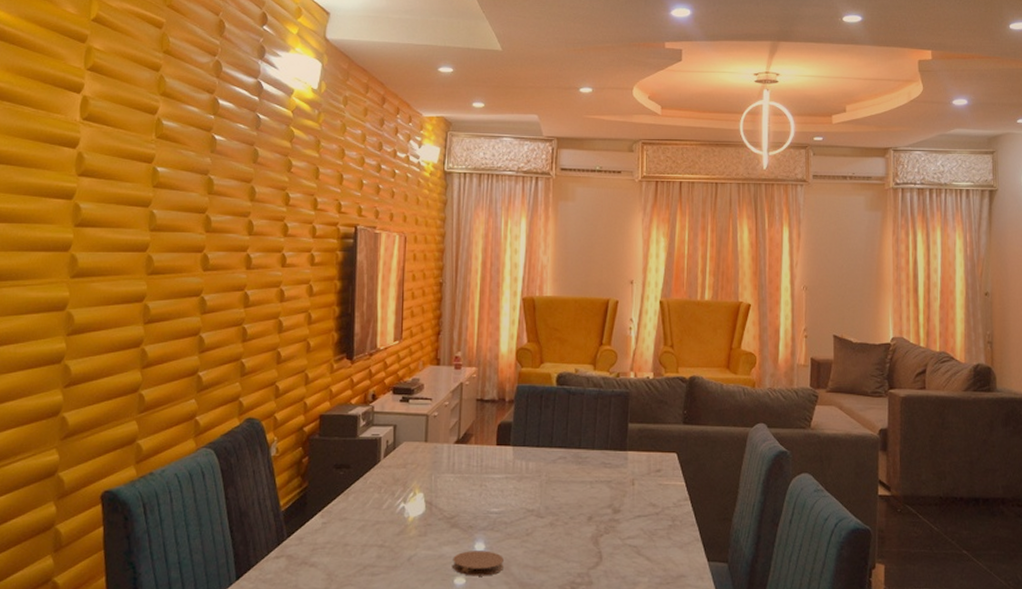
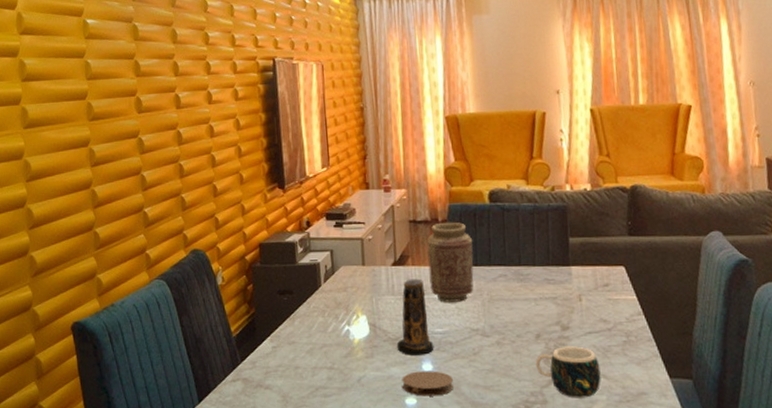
candle: none [451,457,489,535] -> present [396,278,434,355]
vase: none [491,402,537,482] -> present [427,222,474,302]
mug: none [585,529,645,580] -> present [535,346,601,398]

